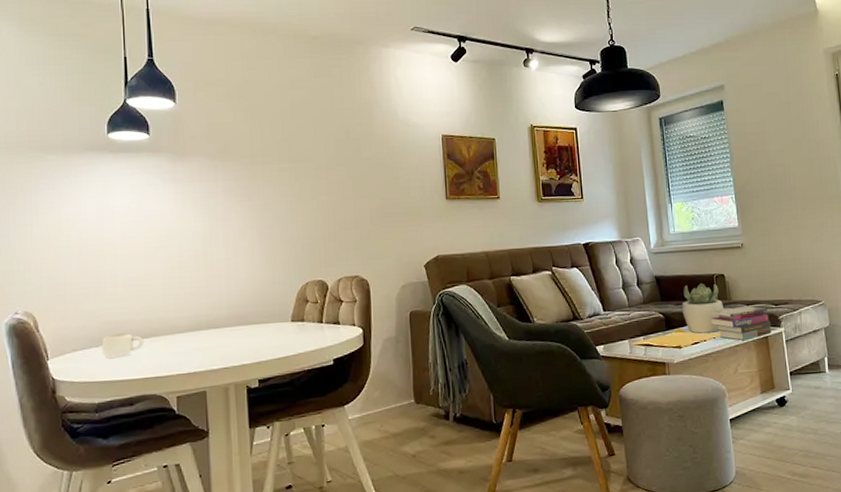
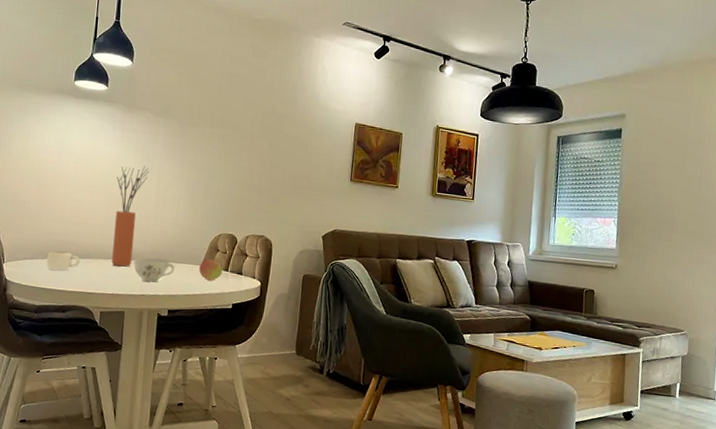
vase: none [174,218,213,340] -> present [111,165,149,267]
teacup: none [208,321,259,352] -> present [133,258,175,282]
fruit: none [288,312,317,337] -> present [199,258,223,281]
succulent plant: present [682,283,725,334] -> none [548,294,589,341]
books: present [711,305,772,341] -> none [574,321,631,354]

